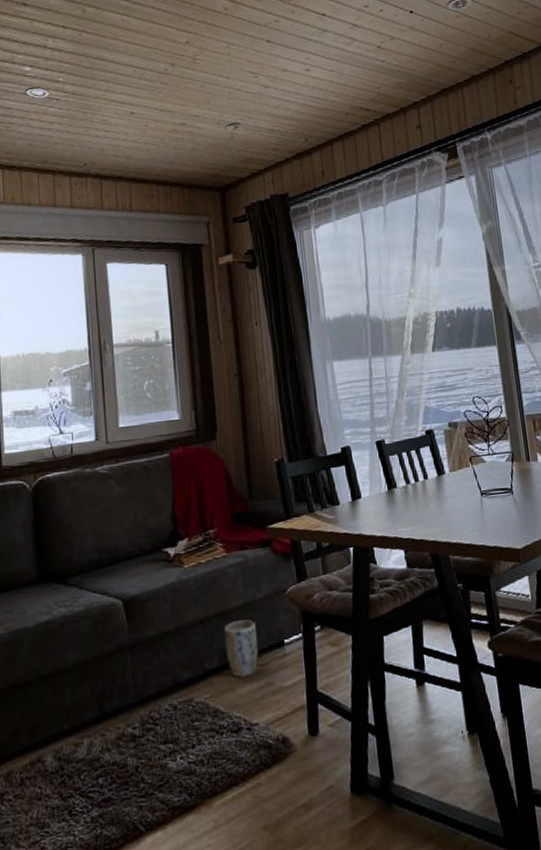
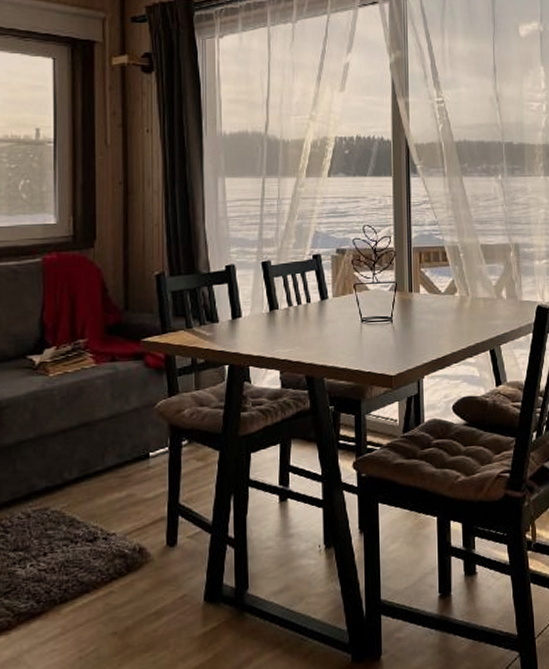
plant pot: present [224,619,259,678] -> none [87,431,122,488]

